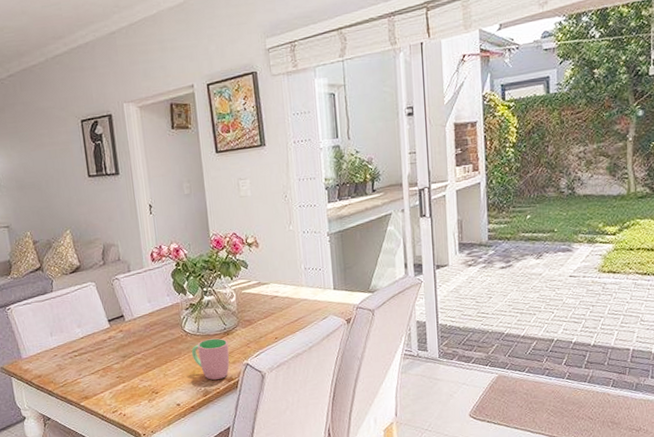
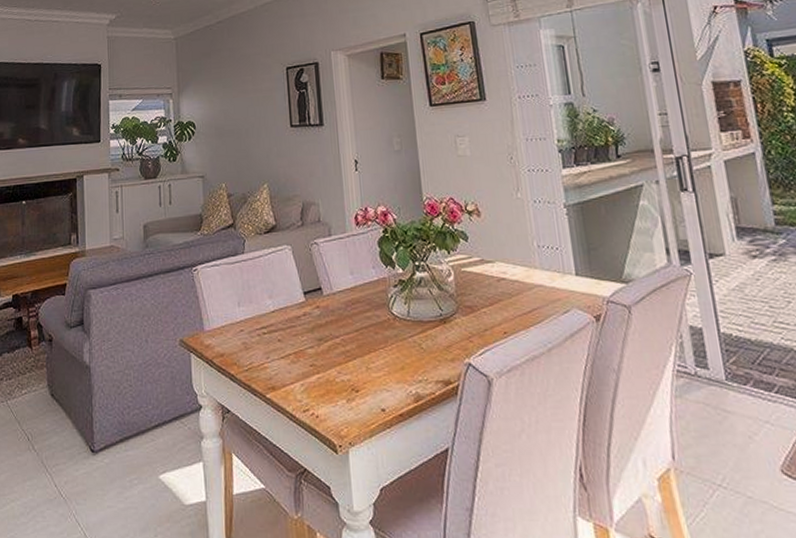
cup: present [191,338,230,380] -> none [400,326,447,381]

